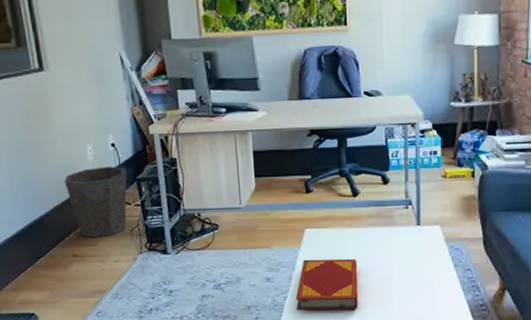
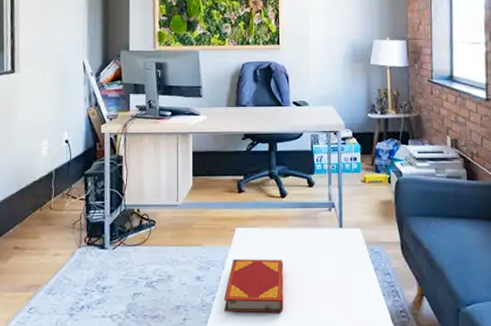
waste bin: present [65,166,127,238] -> none [18,161,77,231]

